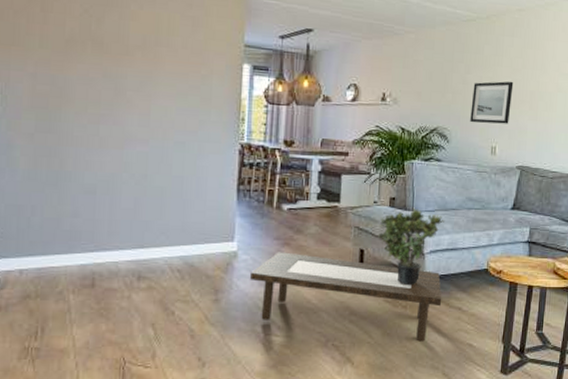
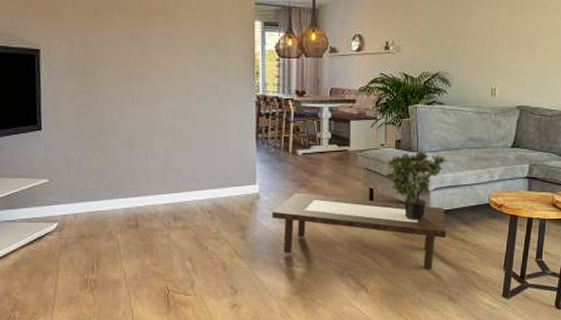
wall art: present [470,81,514,124] -> none [470,24,513,67]

